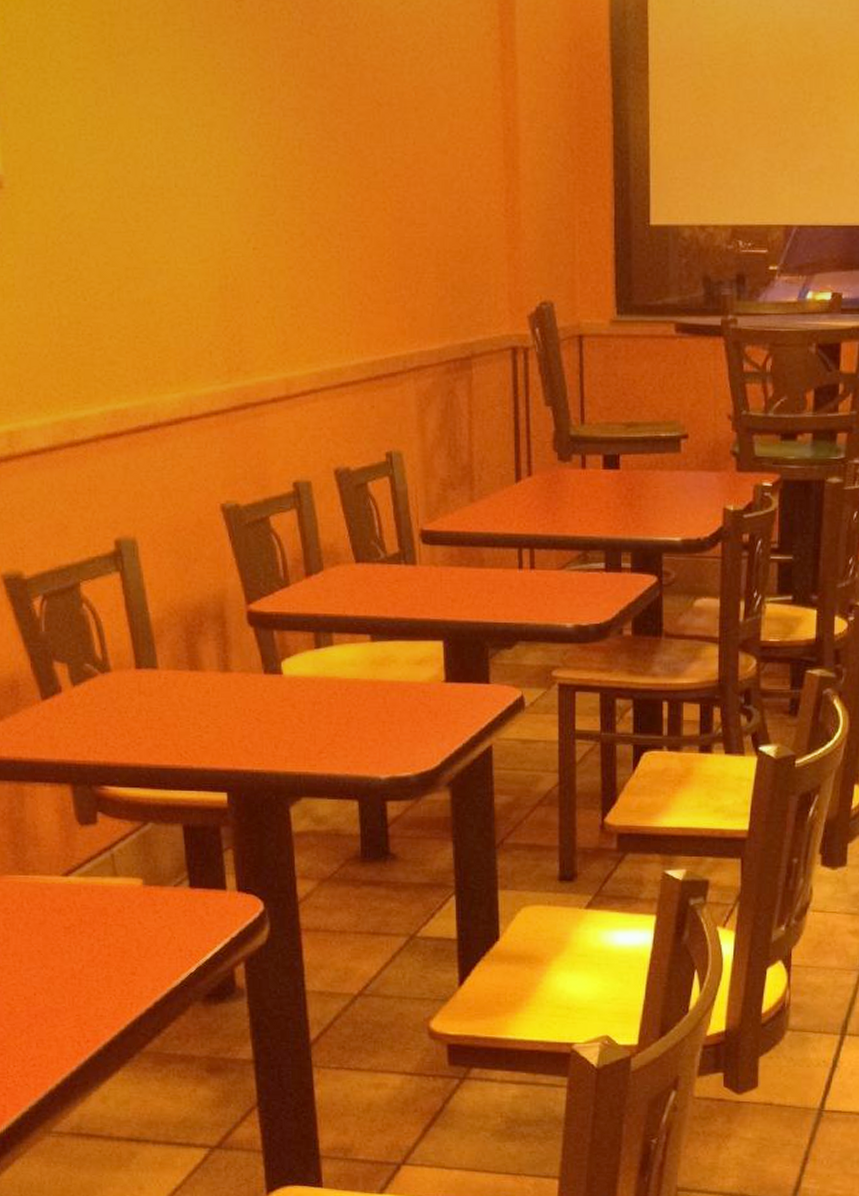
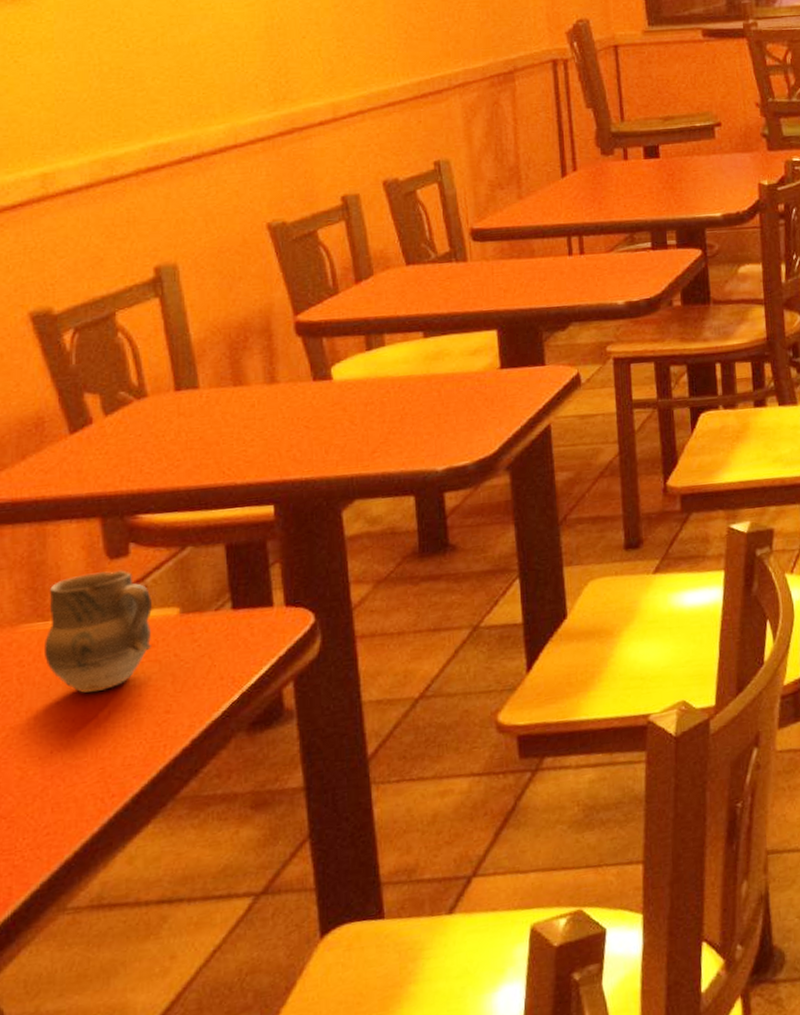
cup: none [25,836,119,946] -> present [43,570,152,693]

